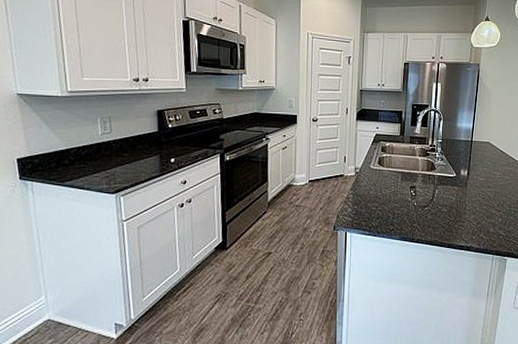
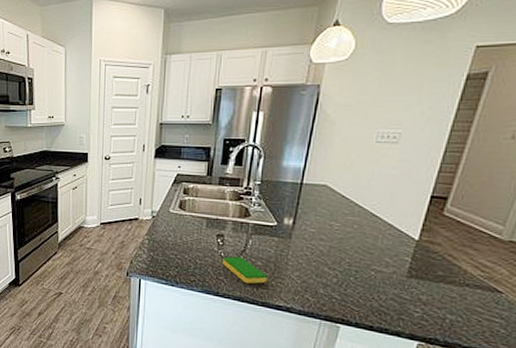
dish sponge: none [416,205,451,228] -> present [222,256,267,284]

